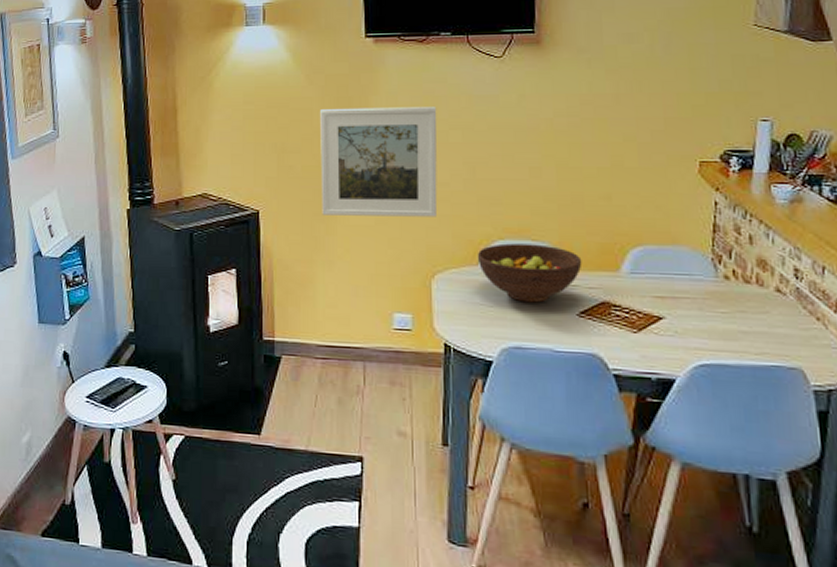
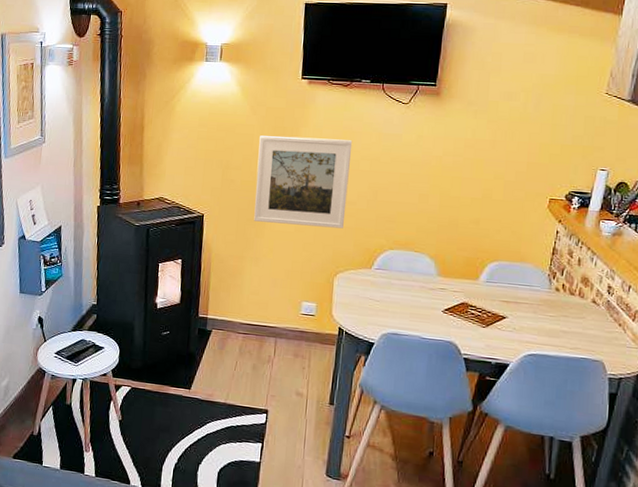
fruit bowl: present [477,243,582,303] -> none [371,253,451,301]

